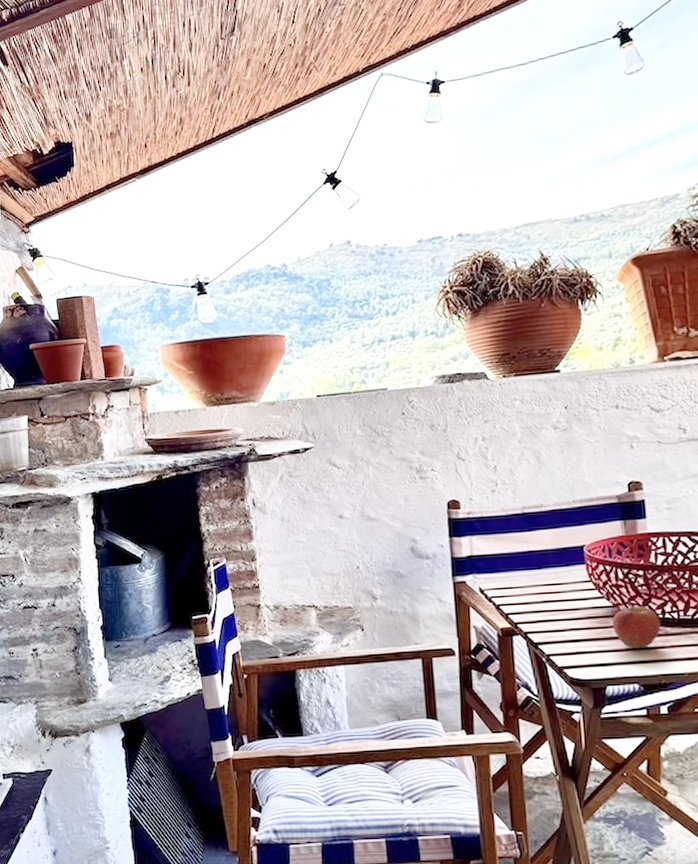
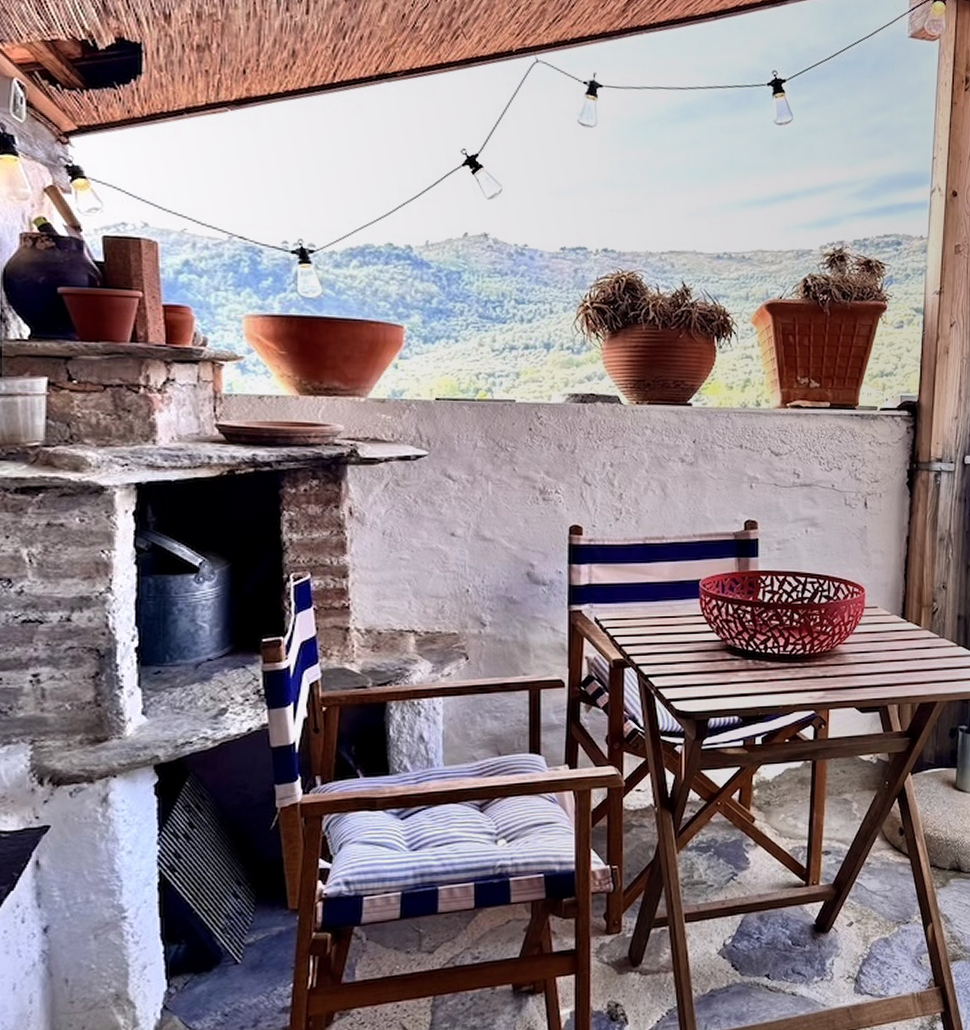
apple: present [613,601,661,649] -> none [720,636,762,682]

